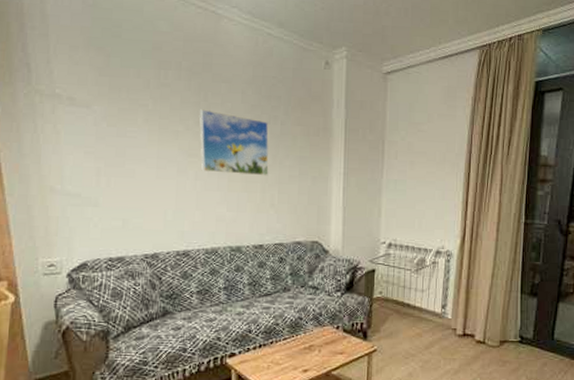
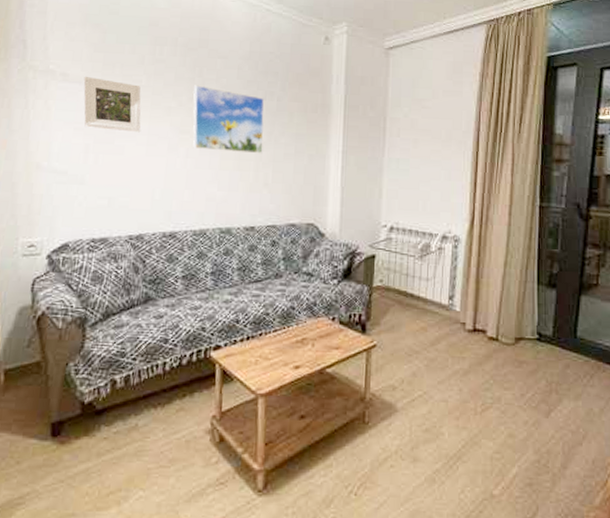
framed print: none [90,100,151,156] -> present [83,76,141,133]

